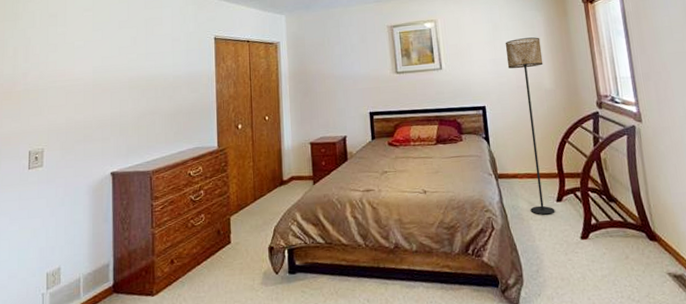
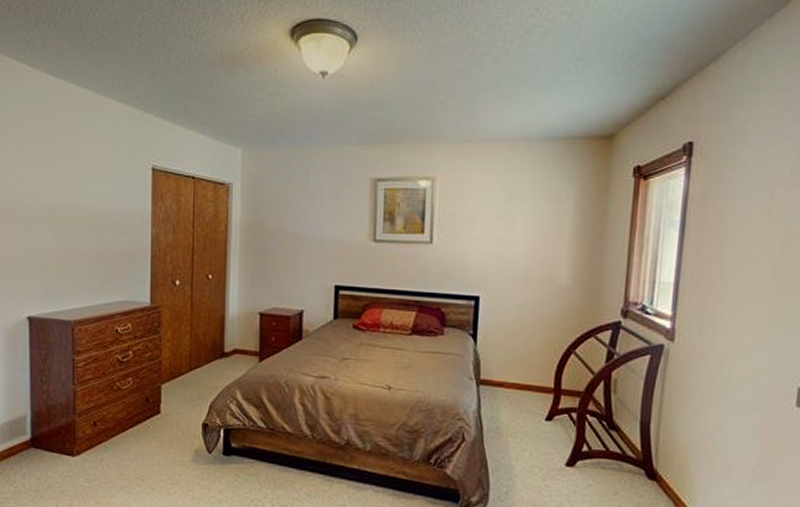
floor lamp: present [505,37,555,215] -> none [512,215,566,434]

